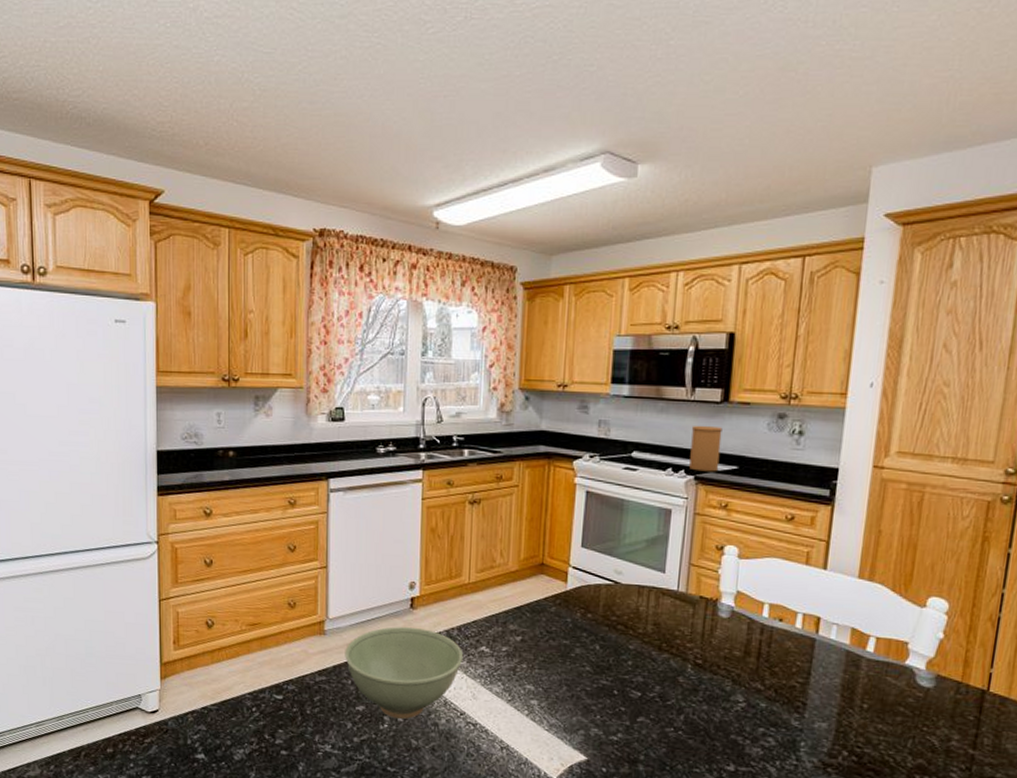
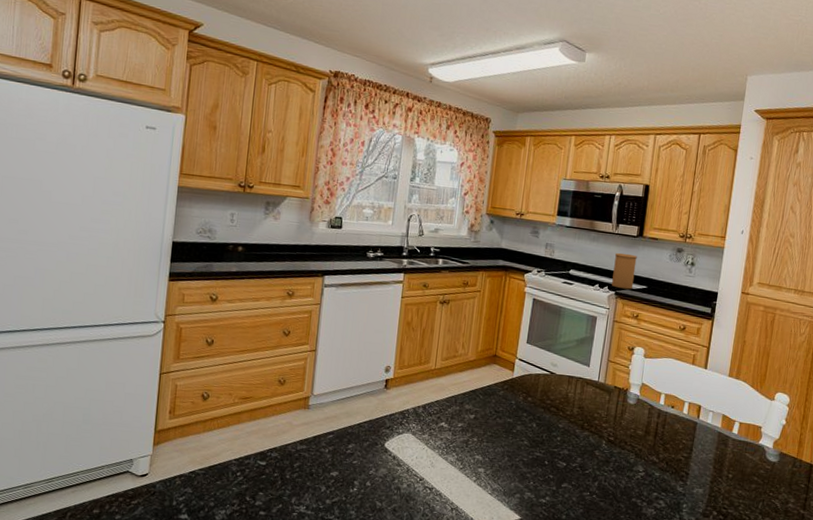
bowl: present [345,627,464,719] -> none [324,403,426,484]

